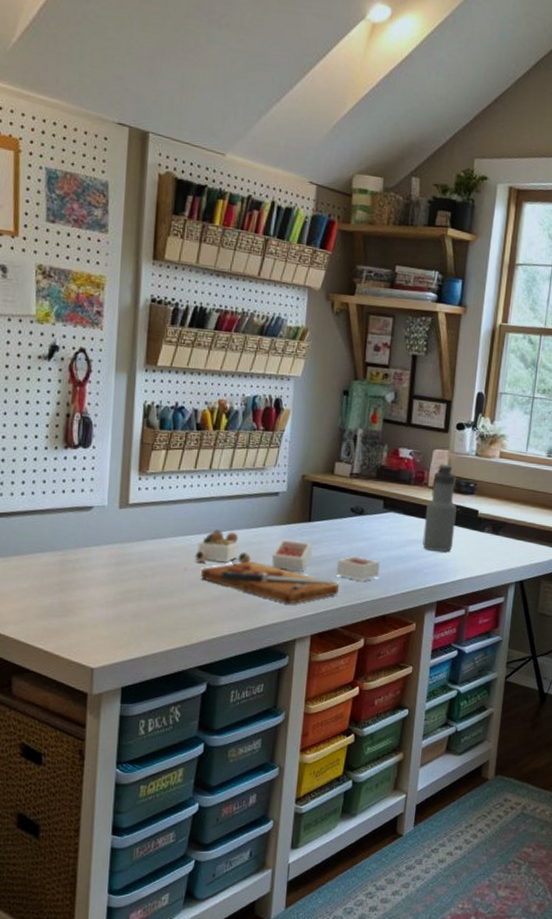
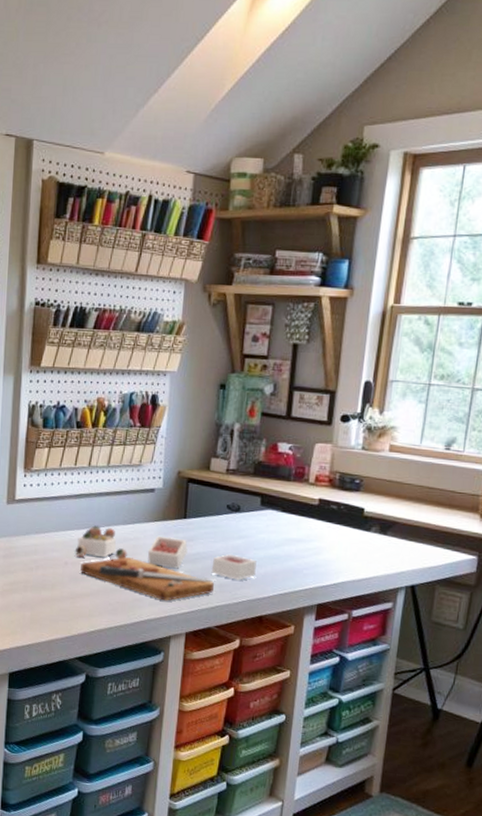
water bottle: present [422,463,458,551] -> none [302,458,341,552]

